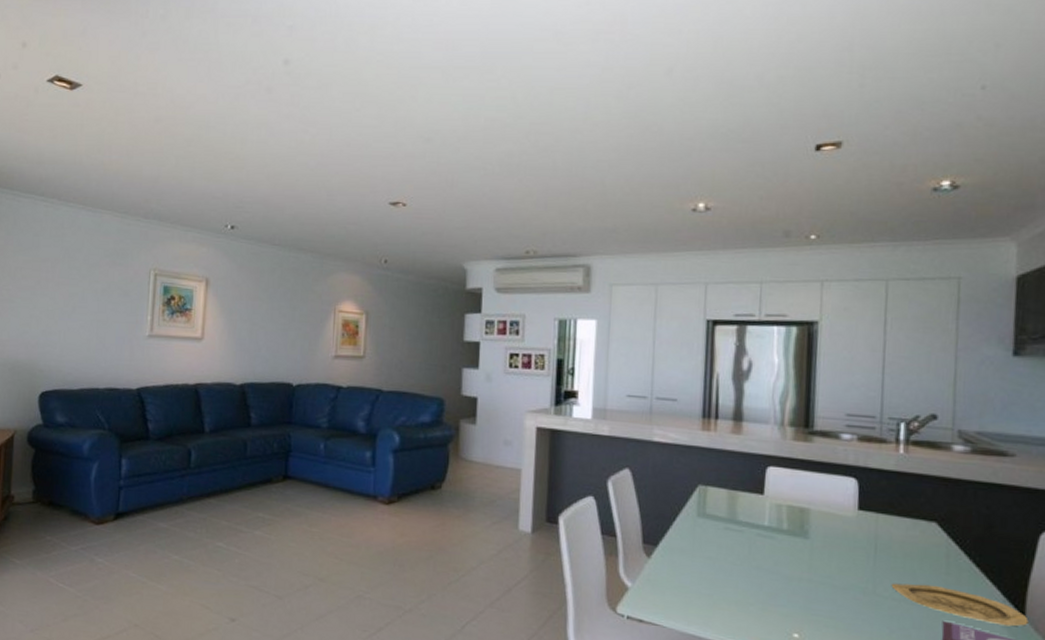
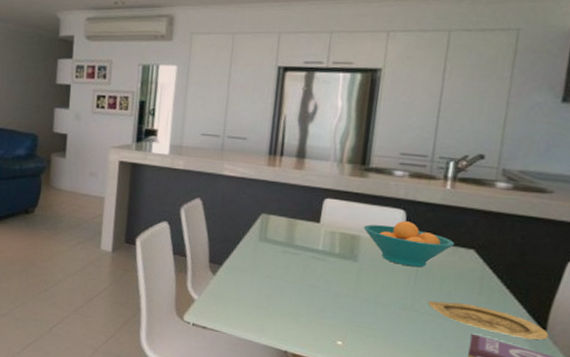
fruit bowl: none [812,491,914,545] -> present [363,221,454,268]

